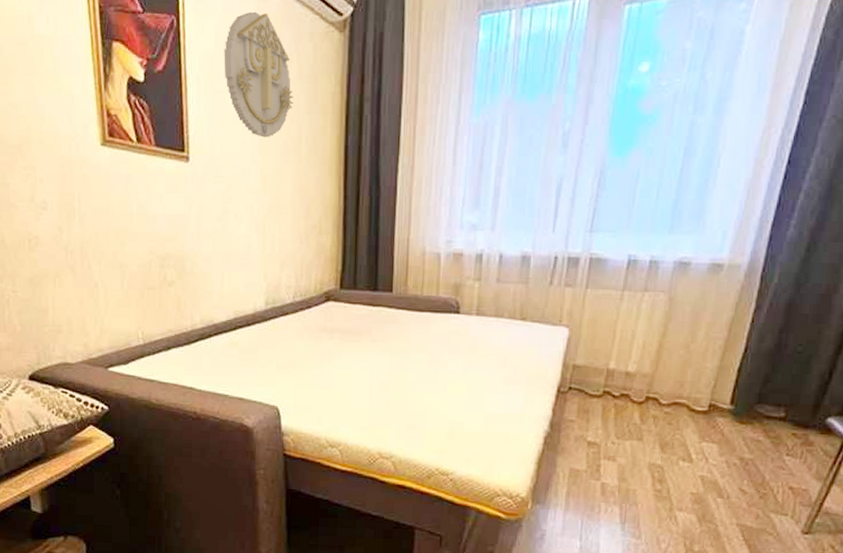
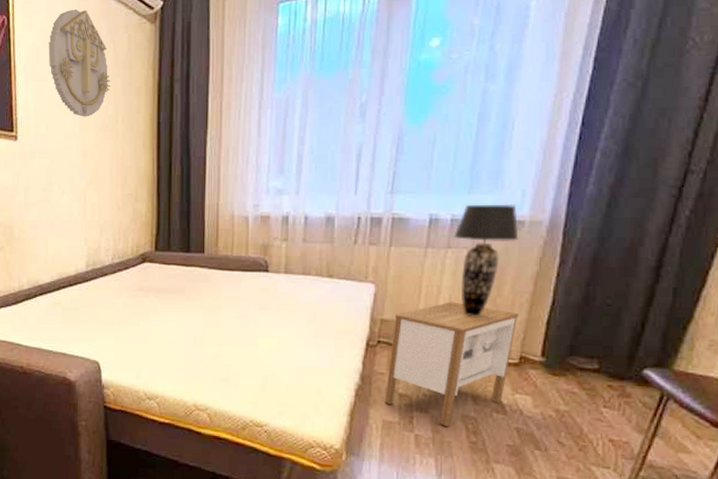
nightstand: none [572,347,711,475] -> present [384,302,519,426]
table lamp: none [651,245,717,363] -> present [454,204,519,317]

